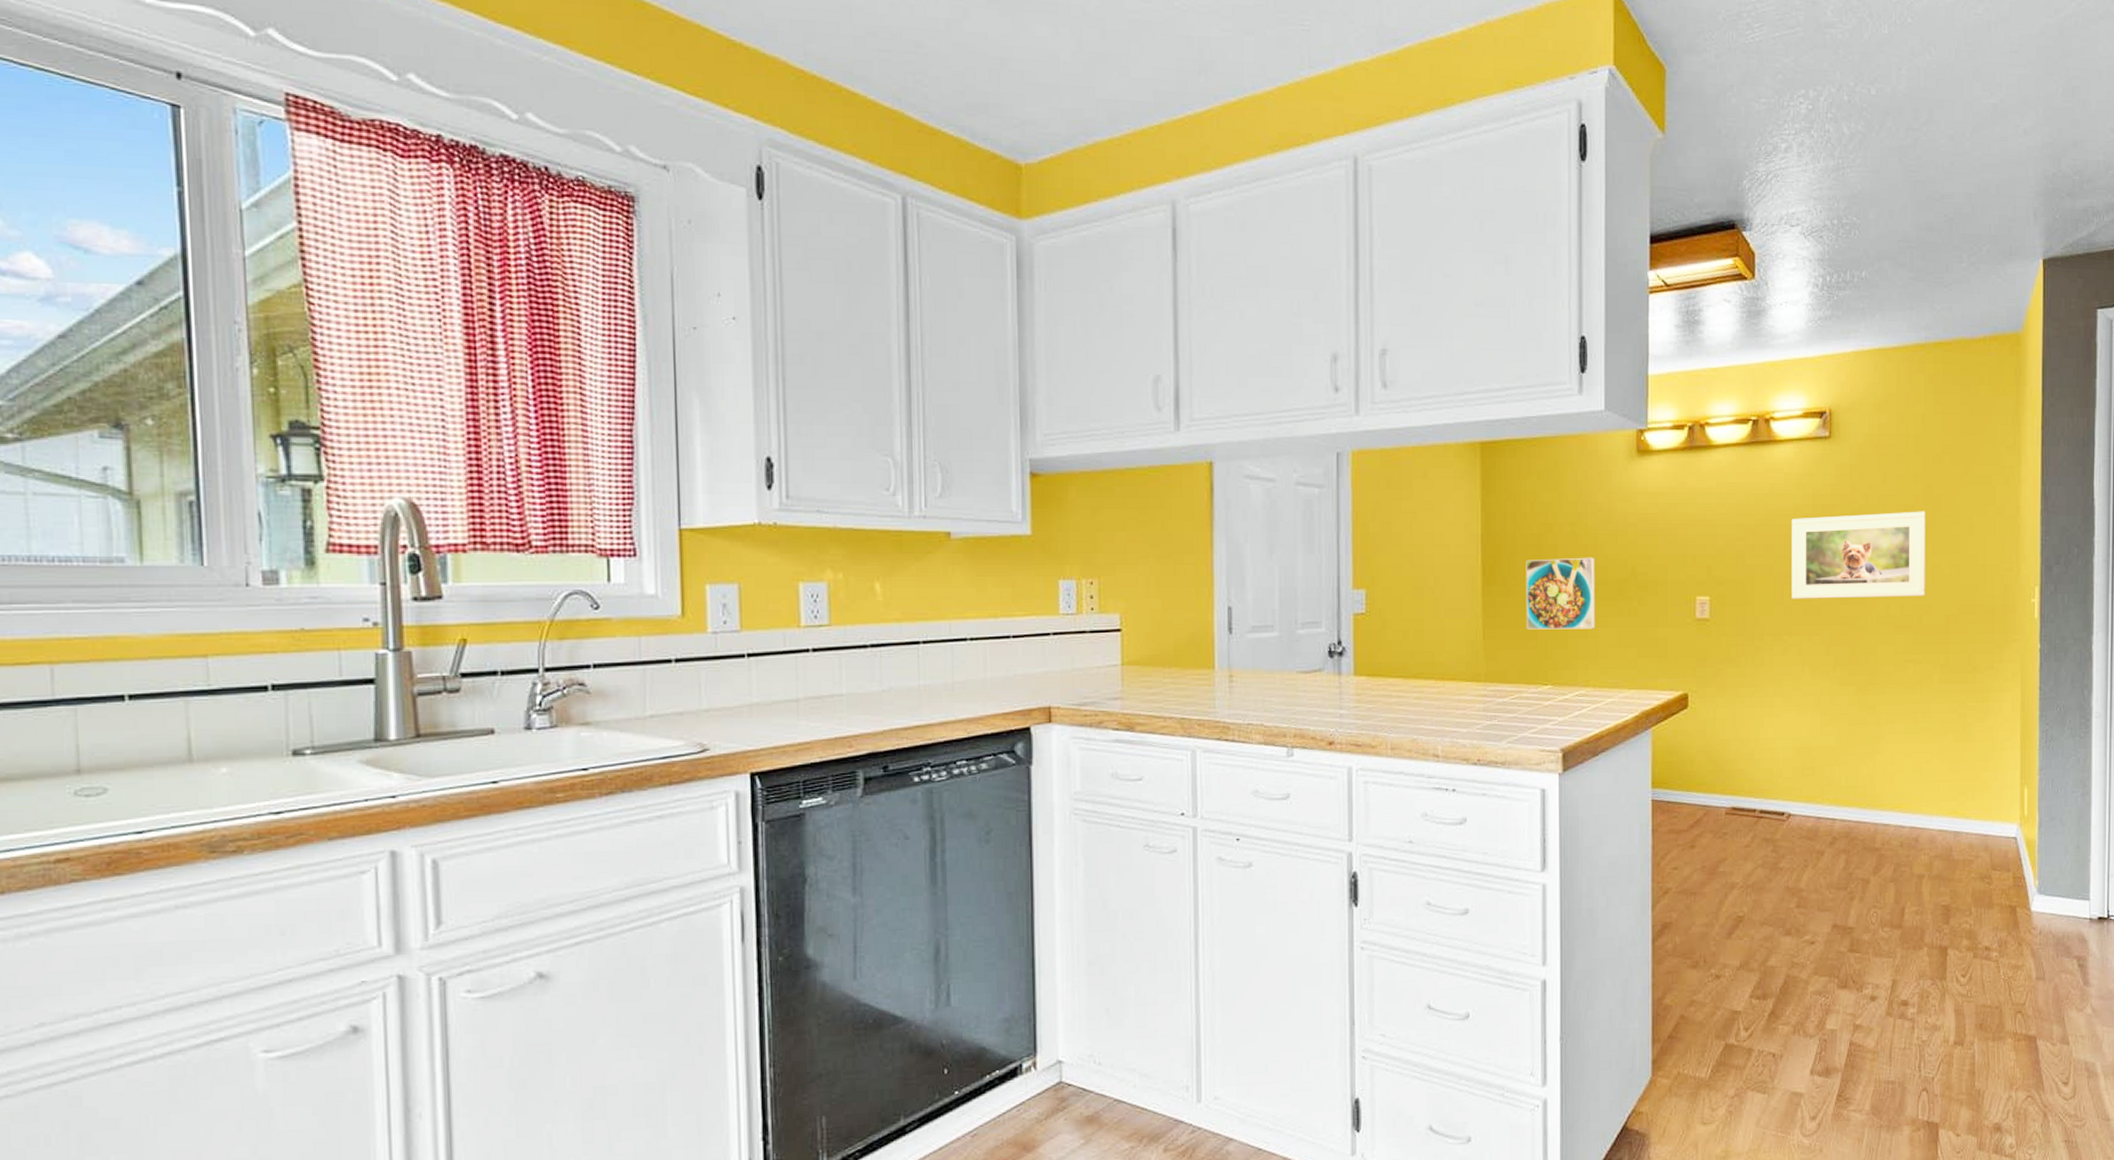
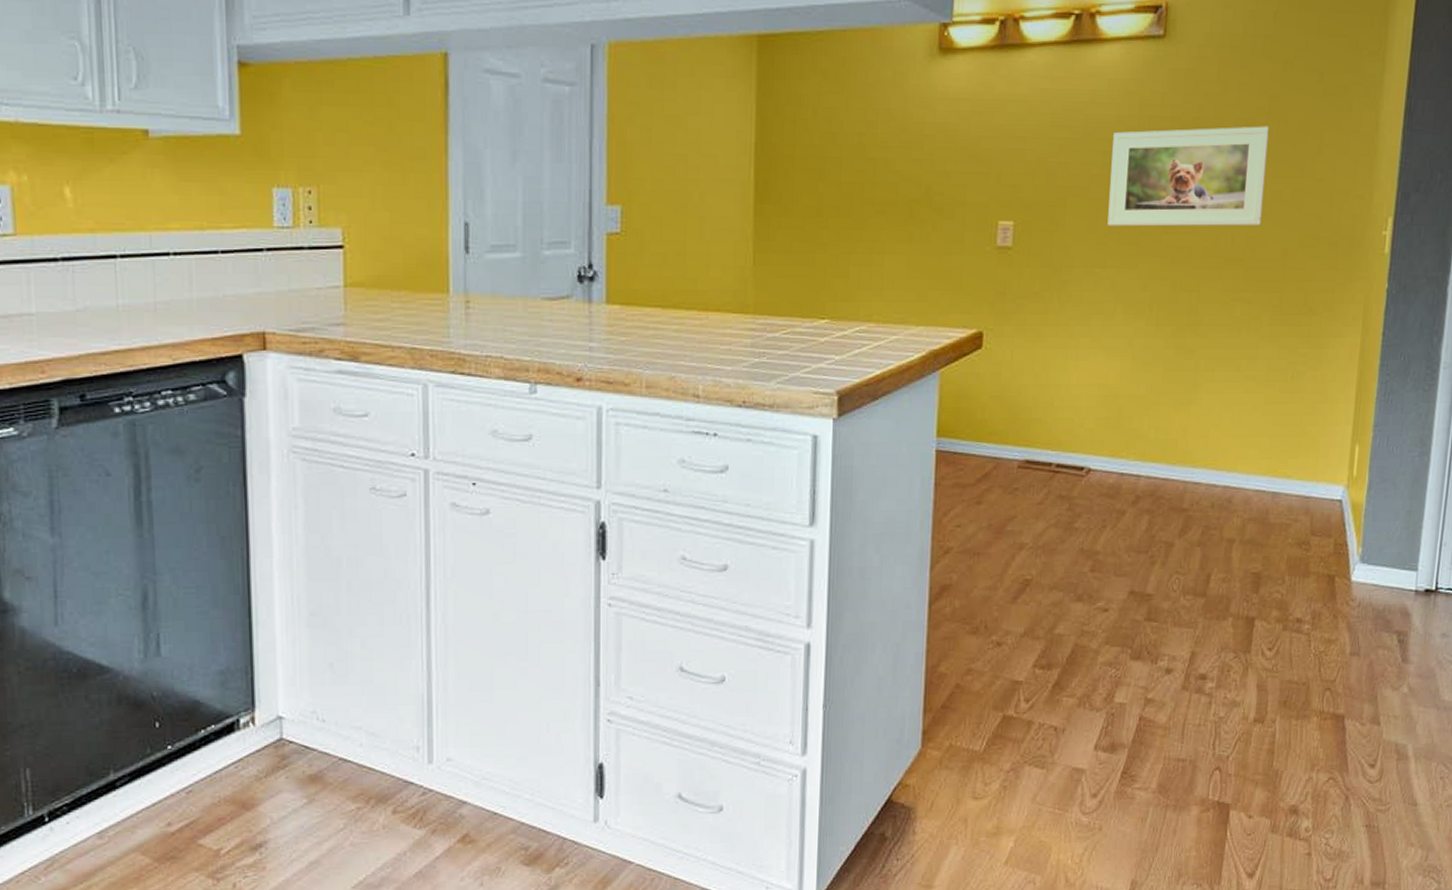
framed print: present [1526,557,1596,630] -> none [803,173,885,256]

